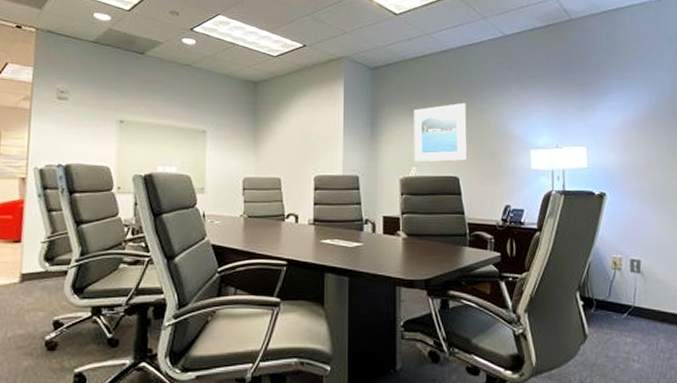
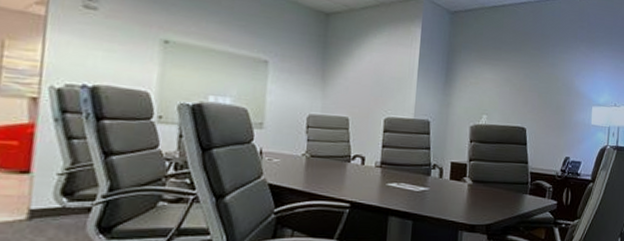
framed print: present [414,102,468,162] -> none [485,55,539,113]

